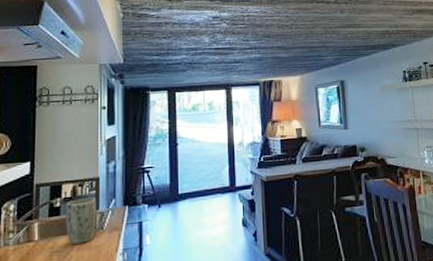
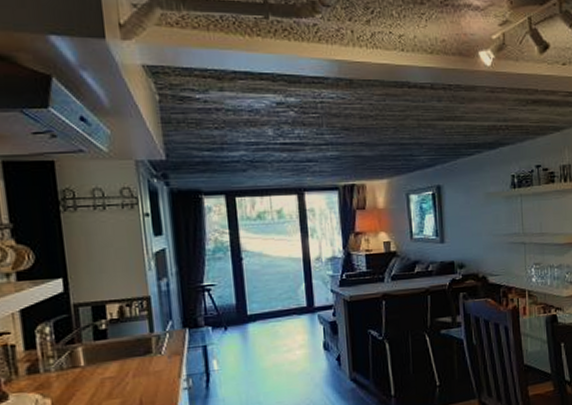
plant pot: present [66,197,97,245] -> none [113,319,153,371]

